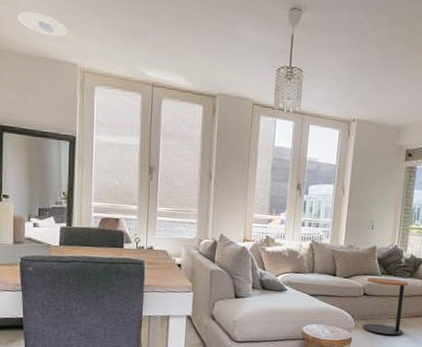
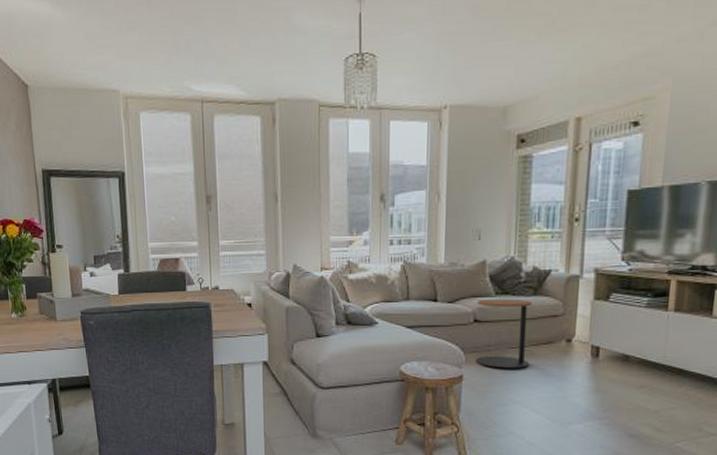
recessed light: present [17,12,68,37] -> none [52,40,106,64]

